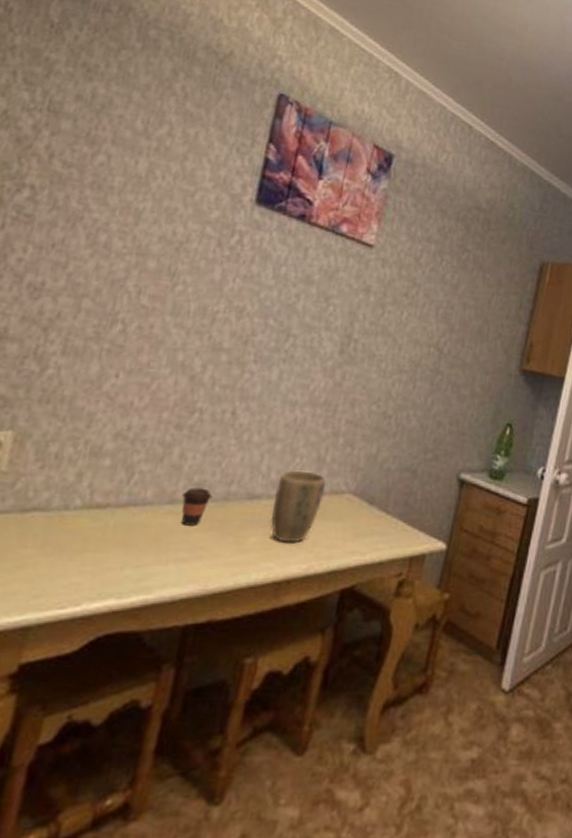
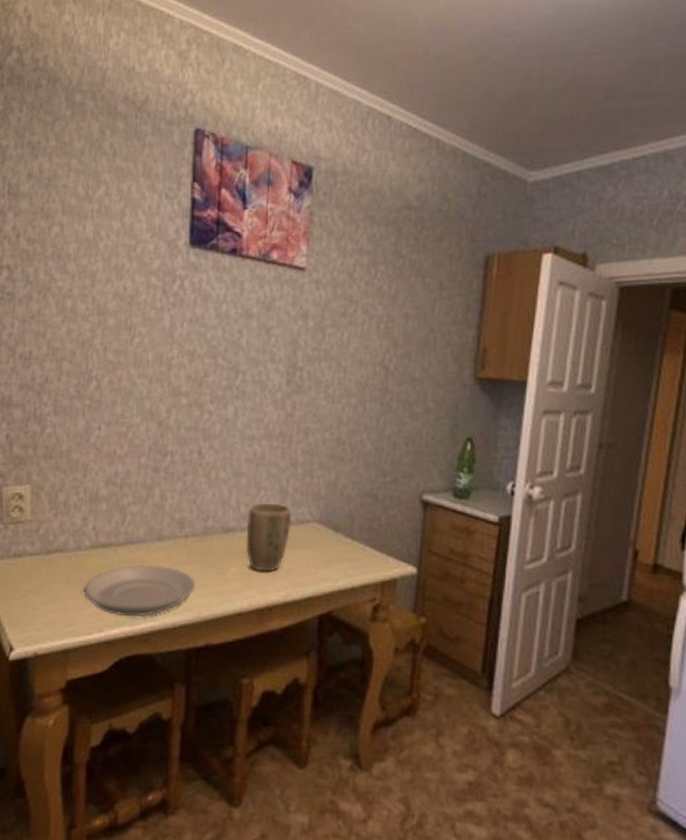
plate: none [62,529,206,588] -> present [83,564,195,616]
coffee cup: present [181,487,213,526] -> none [168,524,193,560]

